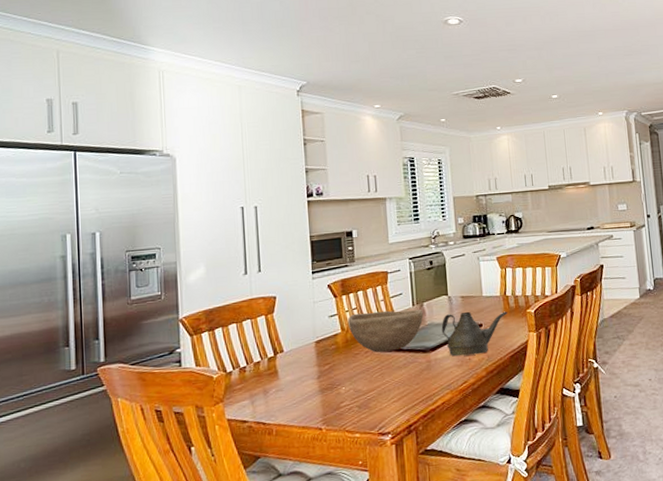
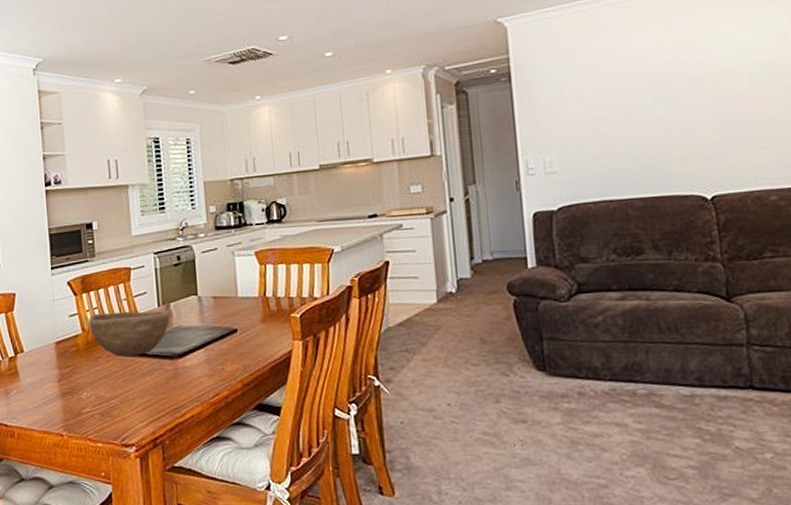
teapot: present [441,311,508,357] -> none [190,314,268,365]

